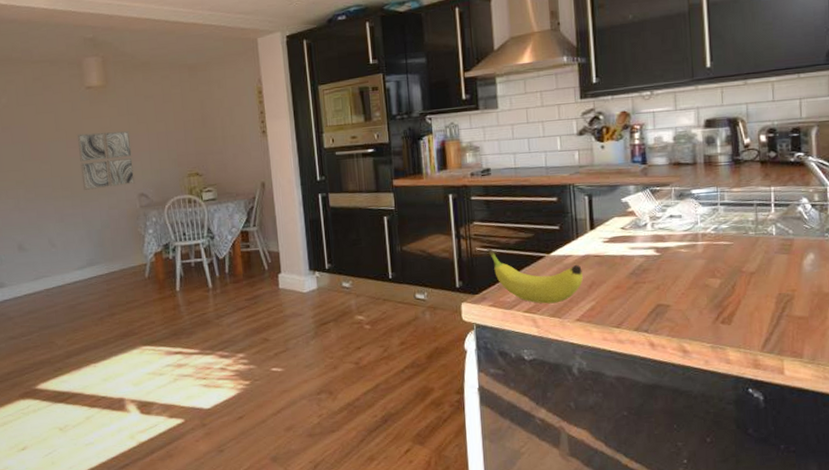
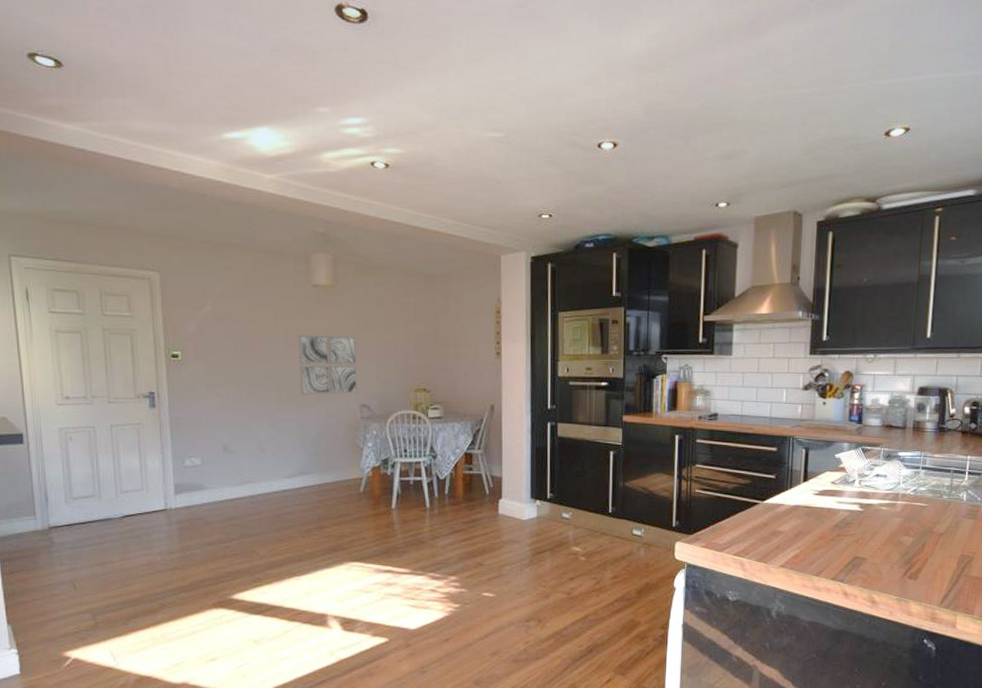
fruit: present [487,249,584,304] -> none [705,492,792,549]

